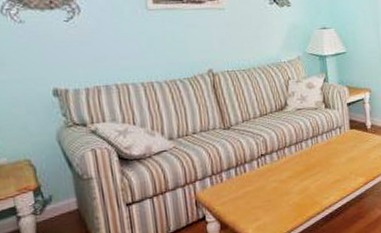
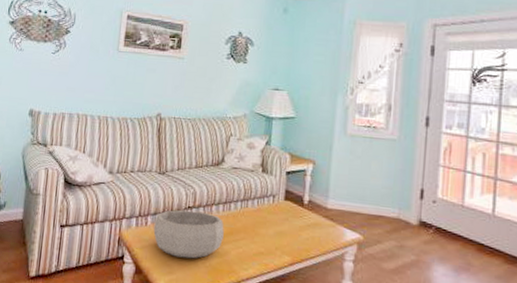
decorative bowl: none [230,156,301,204] -> present [153,209,224,259]

